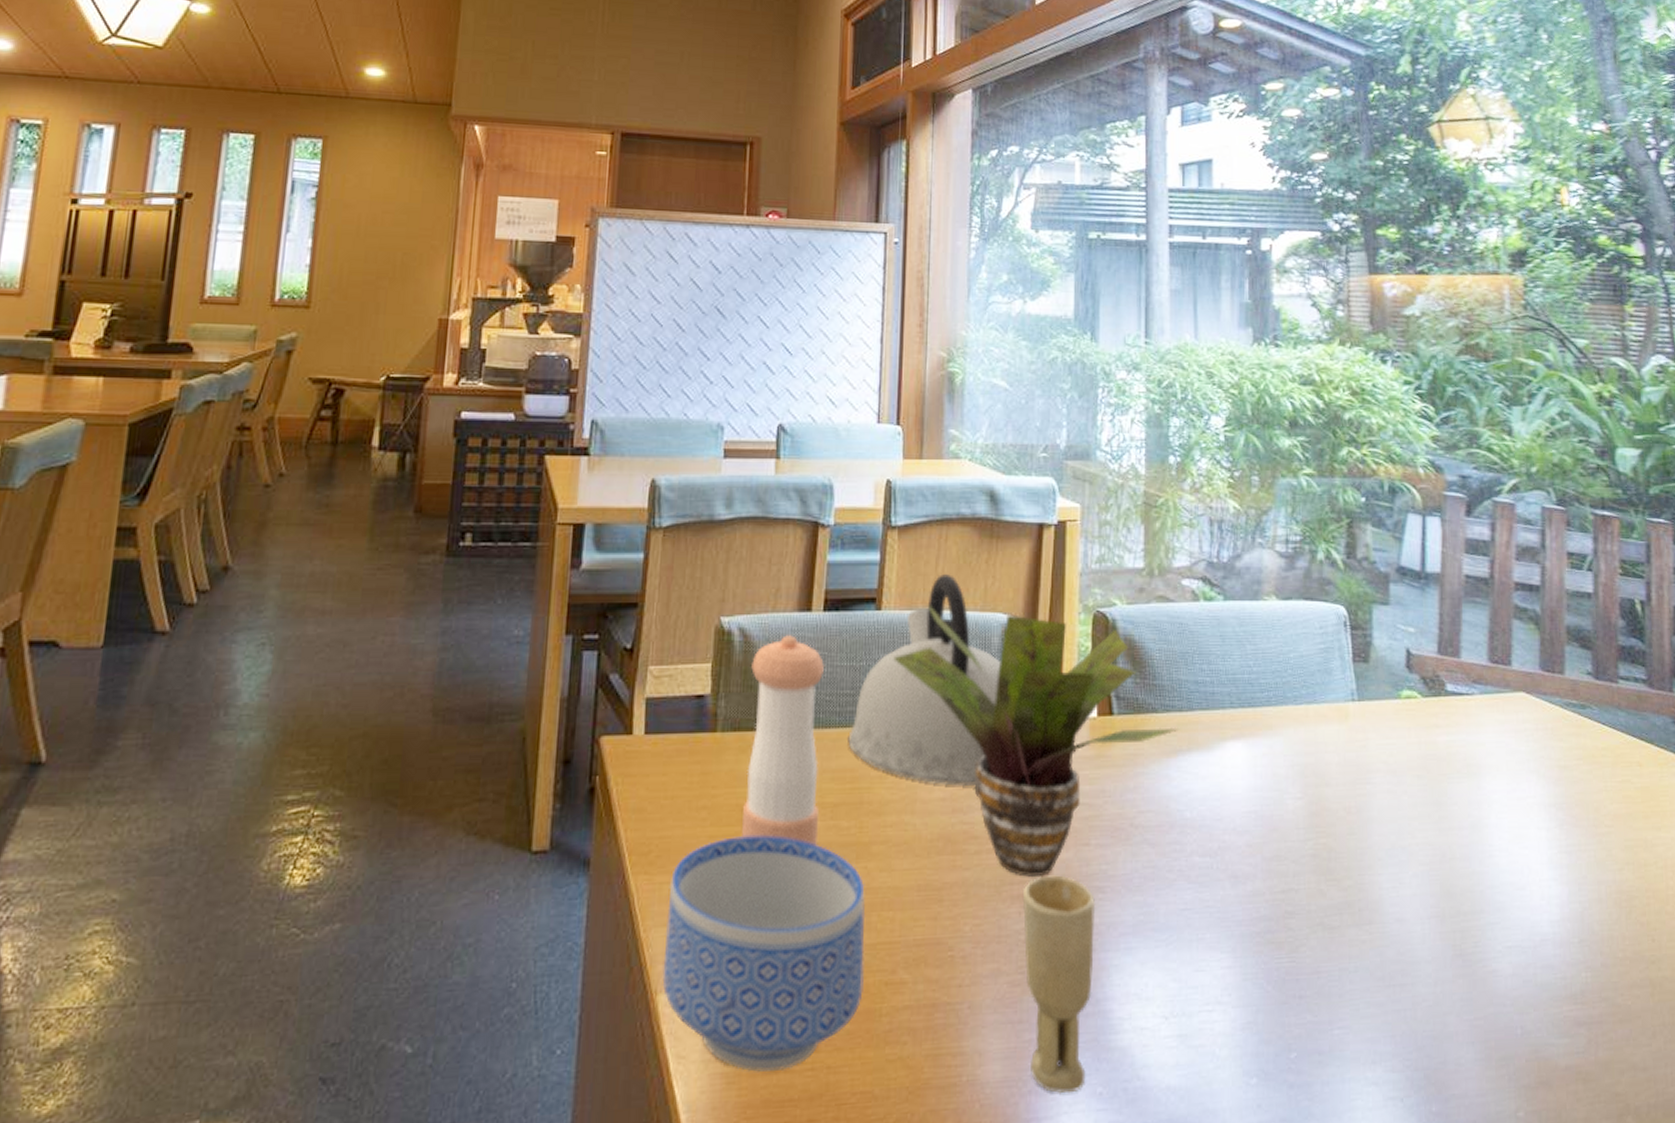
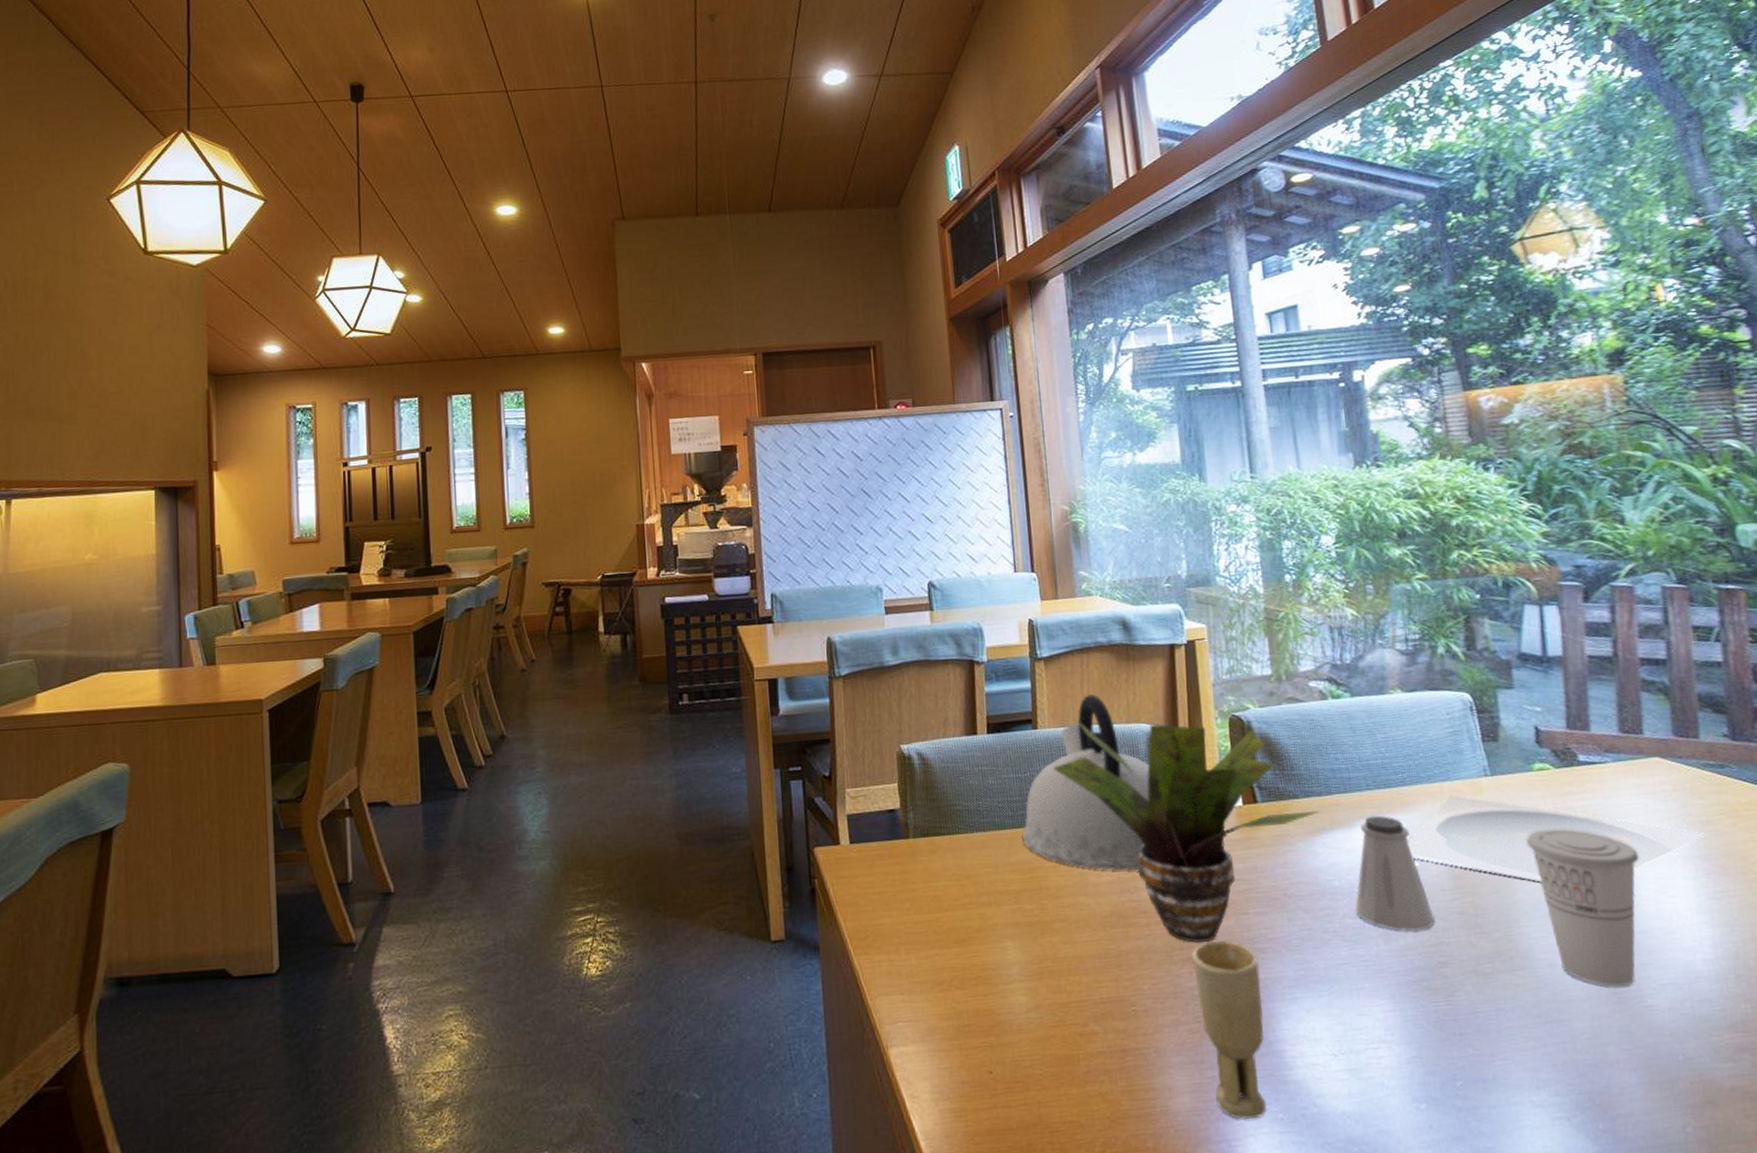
bowl: present [662,835,866,1072] -> none [886,919,1061,1108]
pepper shaker: present [742,635,825,847] -> none [931,756,1008,927]
saltshaker: none [1204,738,1287,876] -> present [1355,815,1436,932]
plate: none [1266,719,1564,825] -> present [1408,794,1708,883]
cup: none [1387,764,1496,948] -> present [1526,828,1639,987]

